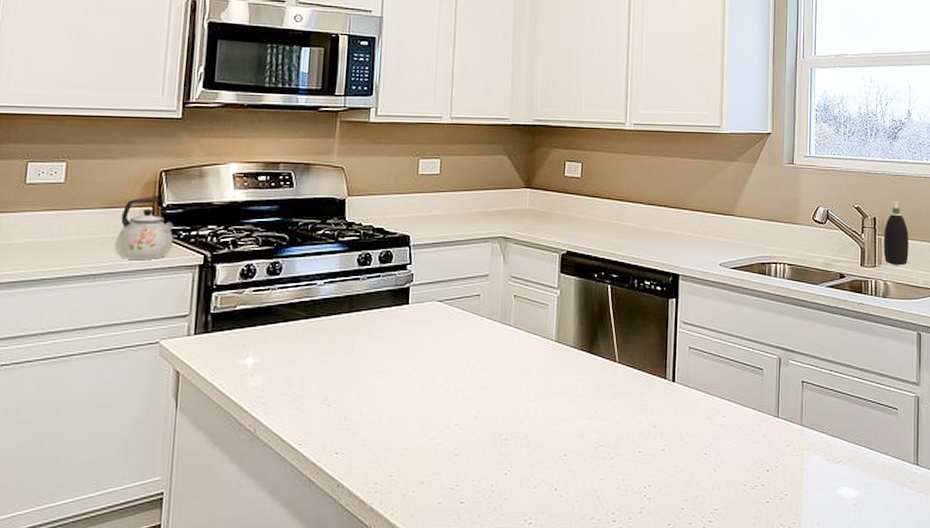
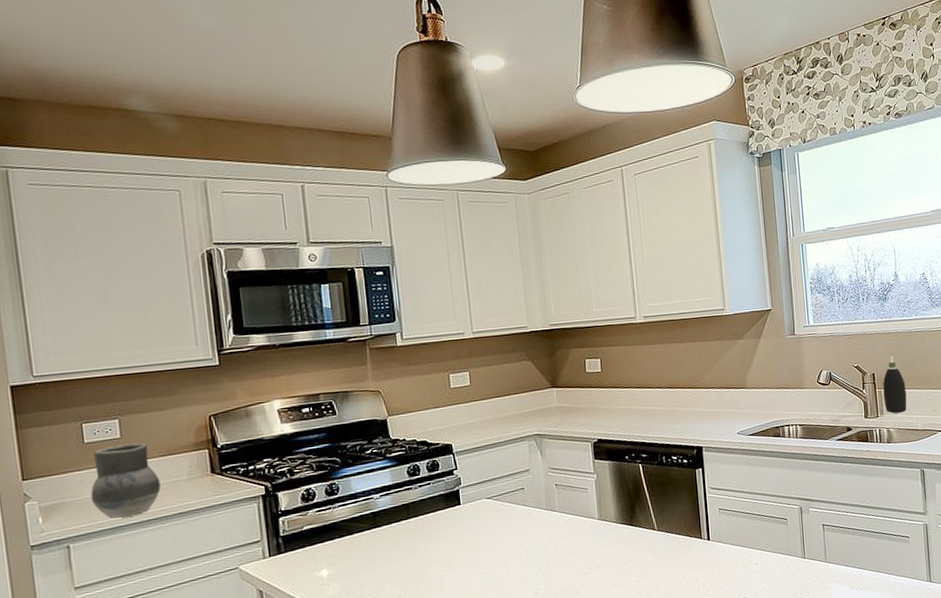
ceramic jug: none [20,190,96,269] -> present [90,442,161,518]
kettle: present [113,199,174,261] -> none [179,441,235,499]

